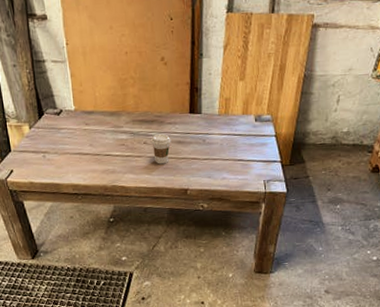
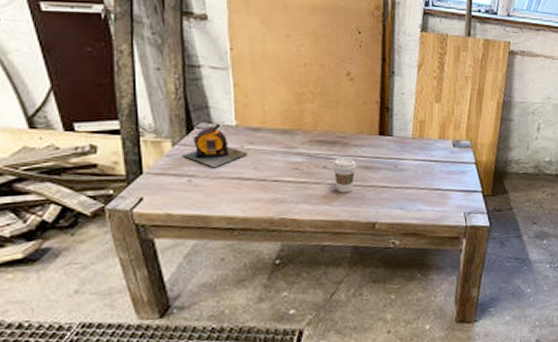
tape measure: none [37,112,85,146] -> present [182,127,248,168]

